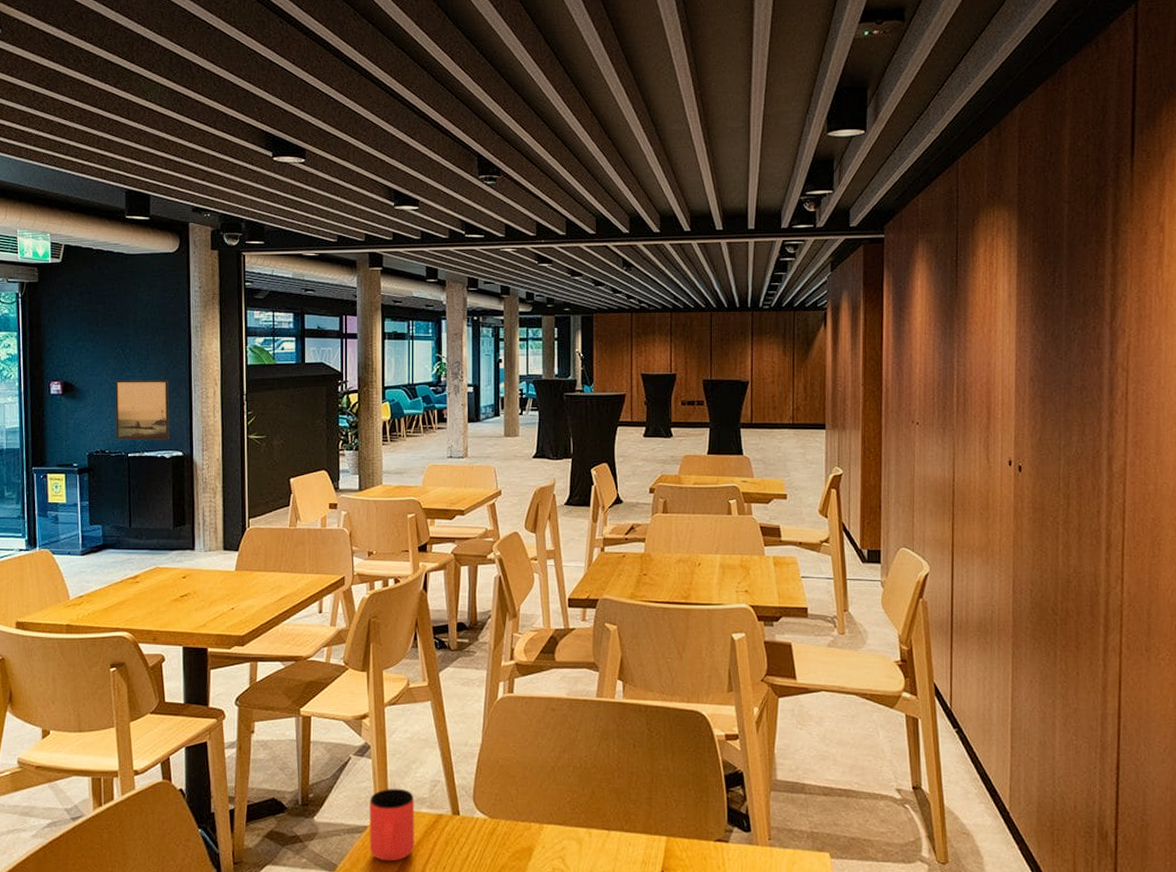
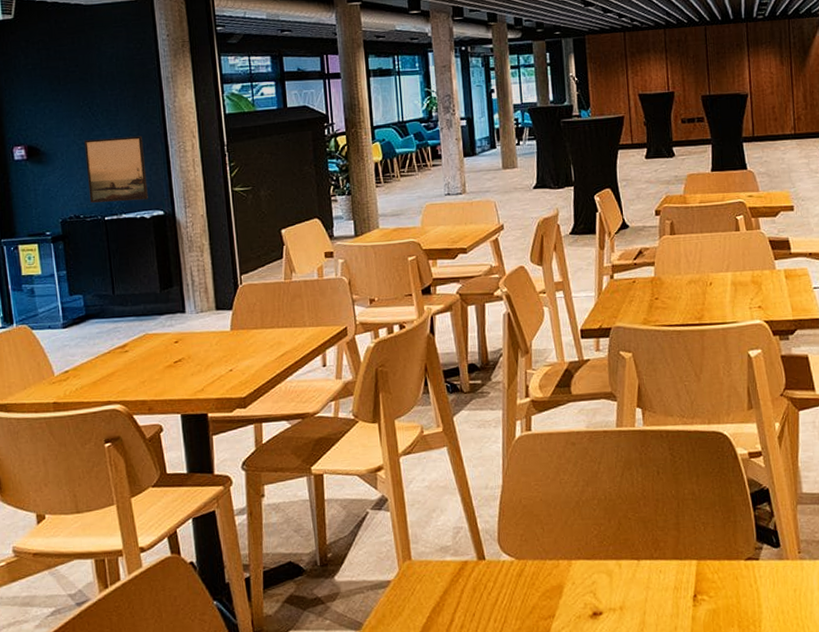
cup: present [369,788,415,861] -> none [391,538,442,614]

